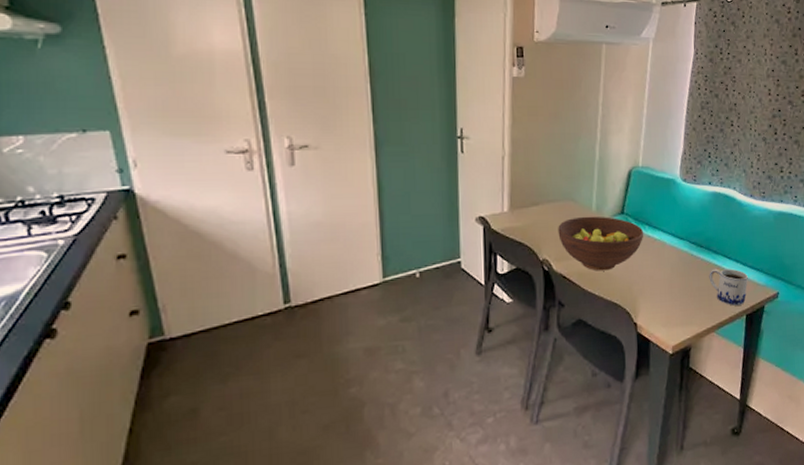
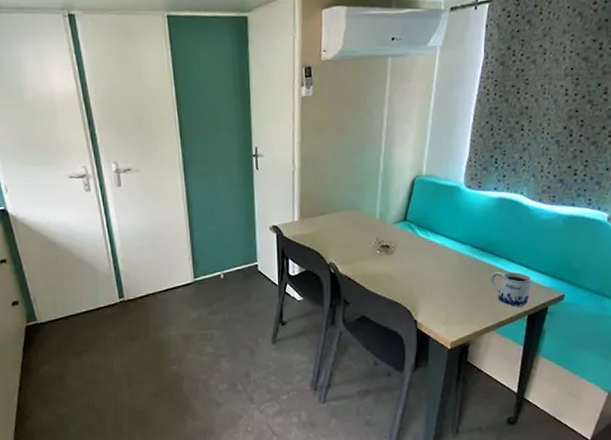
fruit bowl: present [558,216,644,271] -> none [343,223,426,274]

